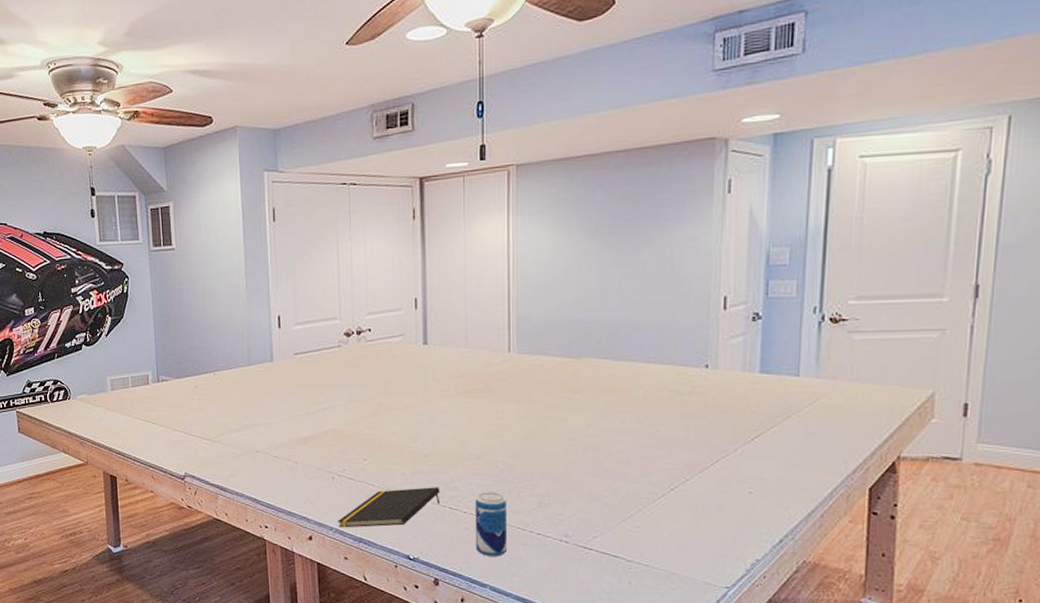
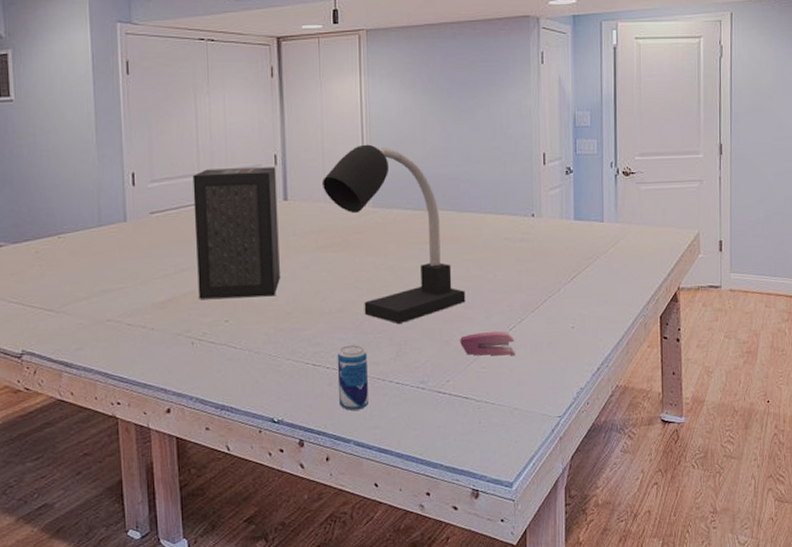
speaker: none [334,311,418,439] -> present [192,167,280,299]
notepad: present [337,487,441,528] -> none [198,344,304,397]
desk lamp: none [463,287,620,475] -> present [321,144,466,325]
stapler: none [611,489,677,517] -> present [460,330,515,356]

